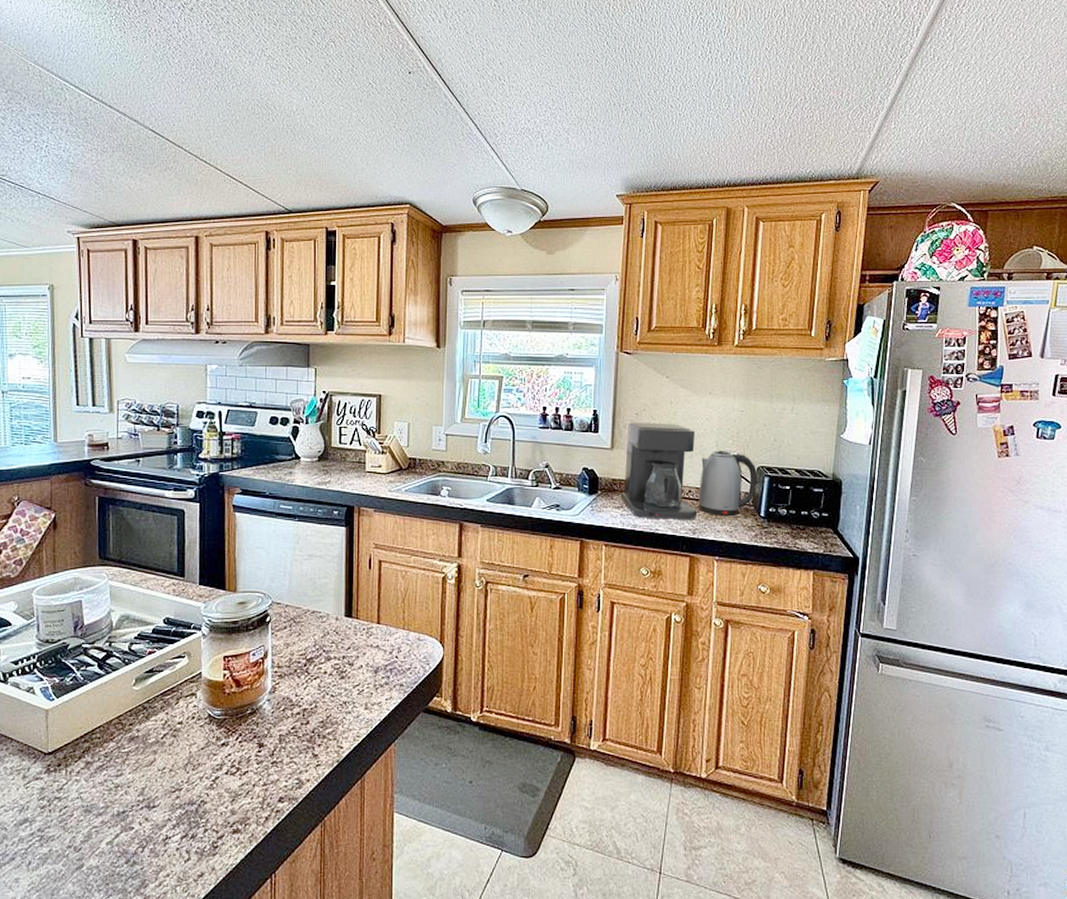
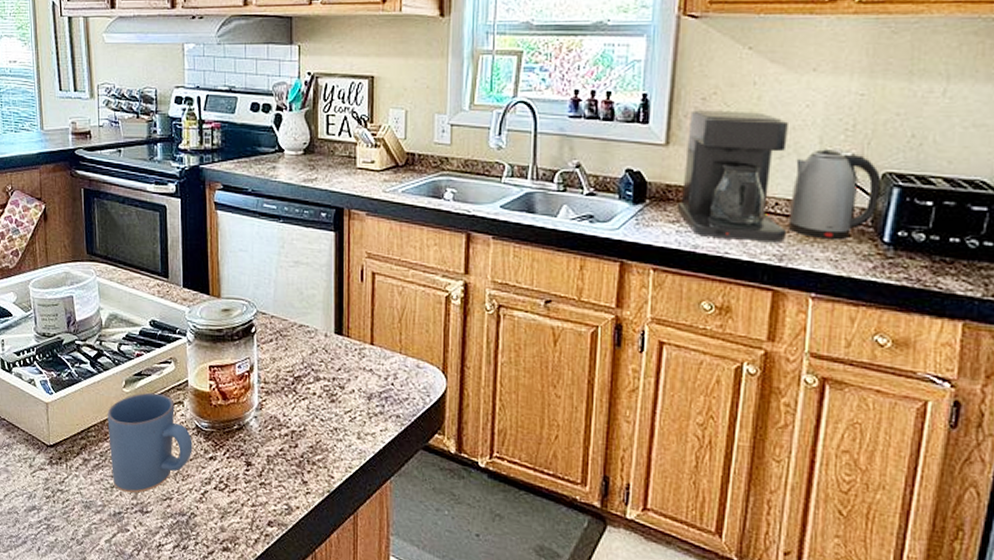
mug: none [114,688,205,790] -> present [107,392,193,493]

